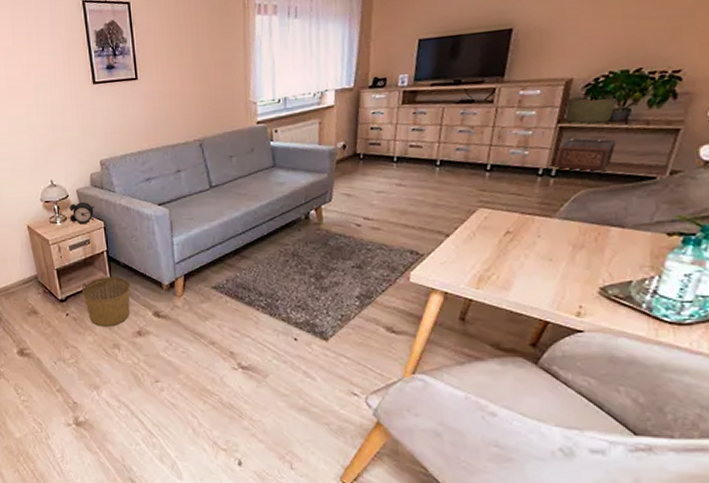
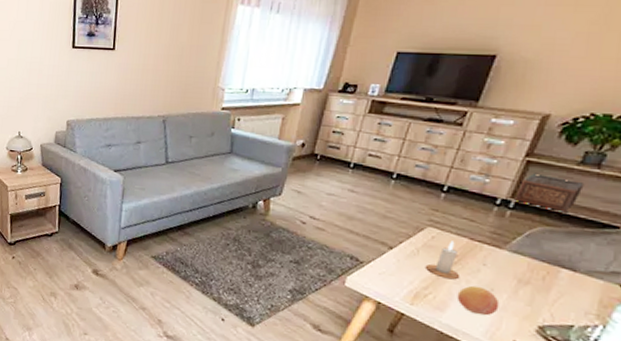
alarm clock: present [69,202,95,225] -> none [29,156,55,178]
basket: present [81,276,131,327] -> none [30,229,75,276]
candle: none [484,218,517,257] -> present [426,241,459,280]
fruit: none [518,258,560,287] -> present [456,285,500,316]
basket: present [564,95,618,124] -> none [534,133,595,164]

